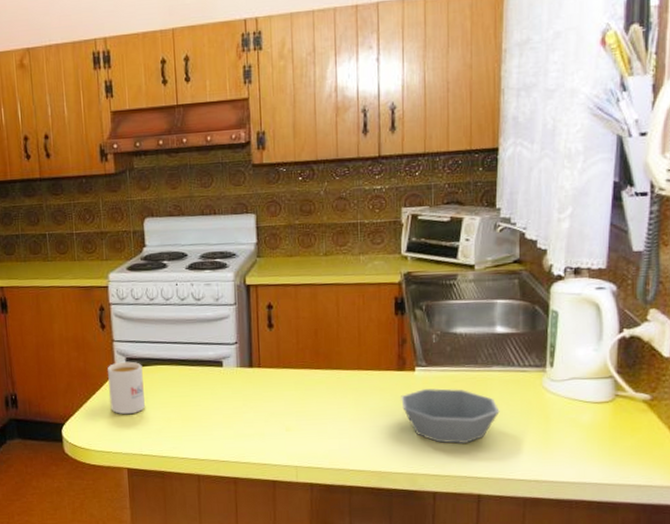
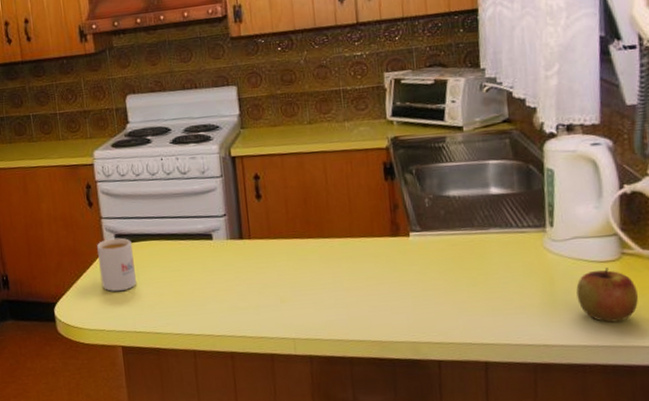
bowl: present [401,388,500,445] -> none [397,253,501,310]
apple: none [570,408,628,461] -> present [576,267,639,323]

